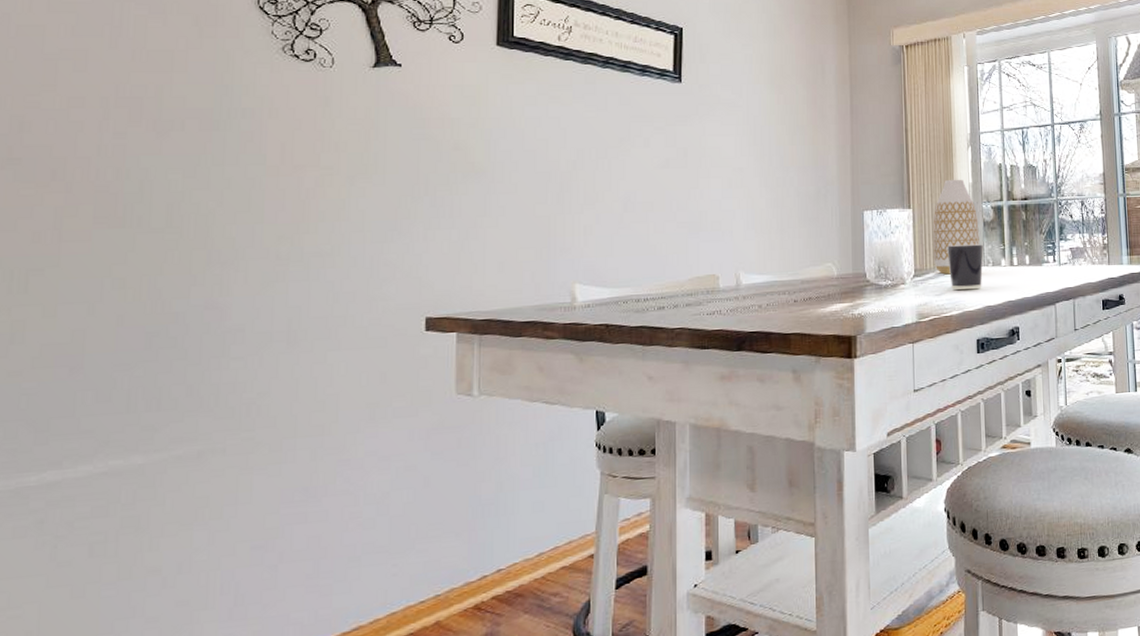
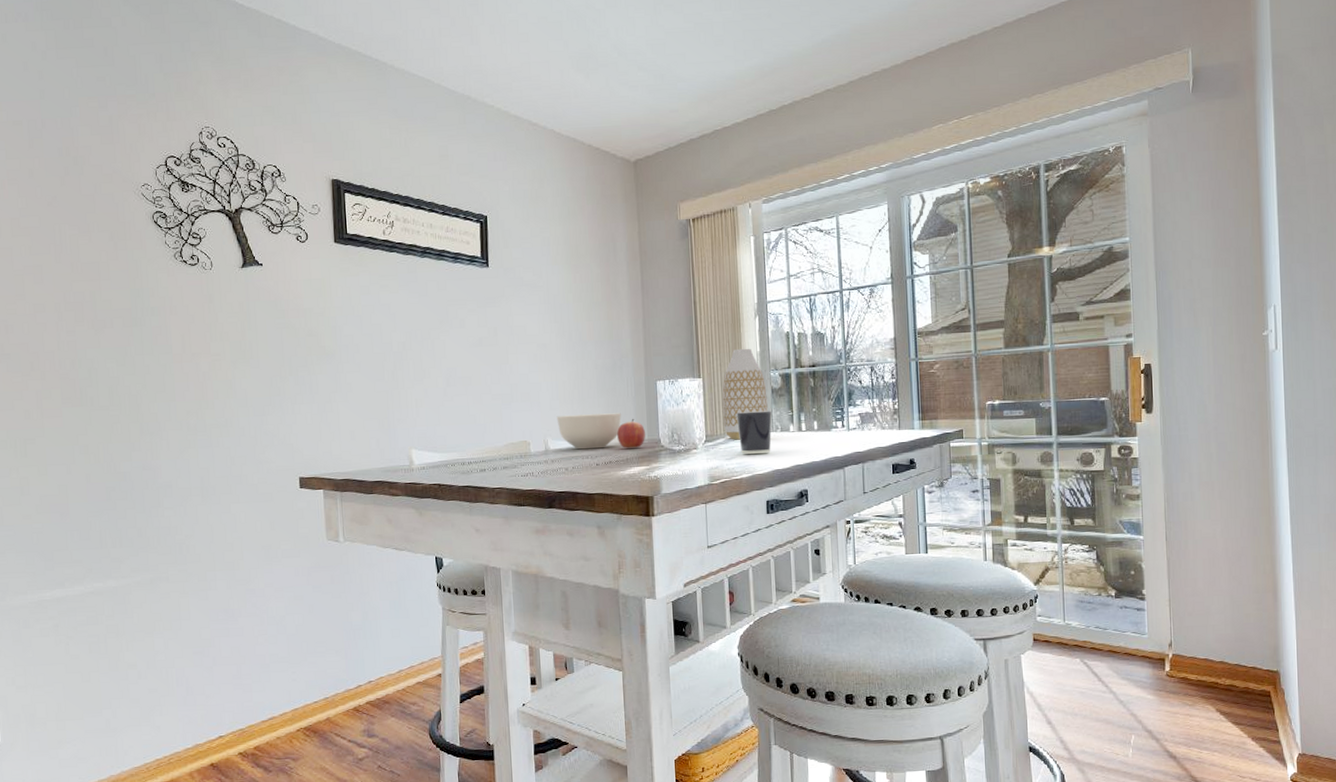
bowl: none [751,244,824,285] -> present [556,413,621,450]
fruit: none [819,250,851,283] -> present [617,418,646,448]

